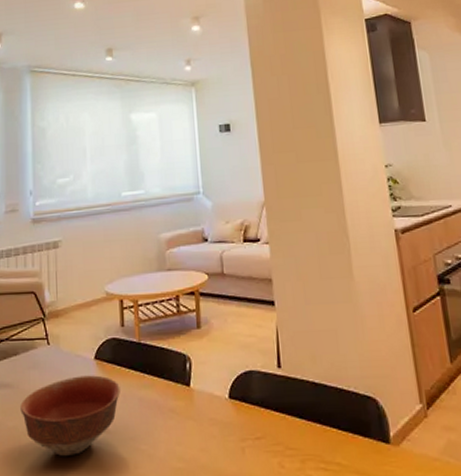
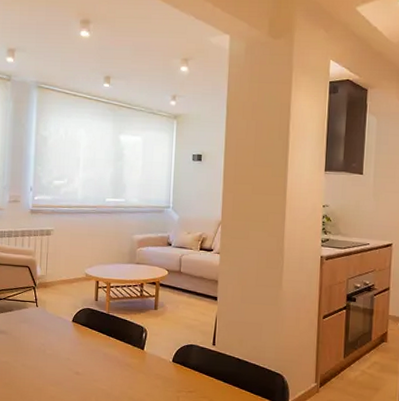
bowl: present [20,375,120,456] -> none [12,332,90,387]

